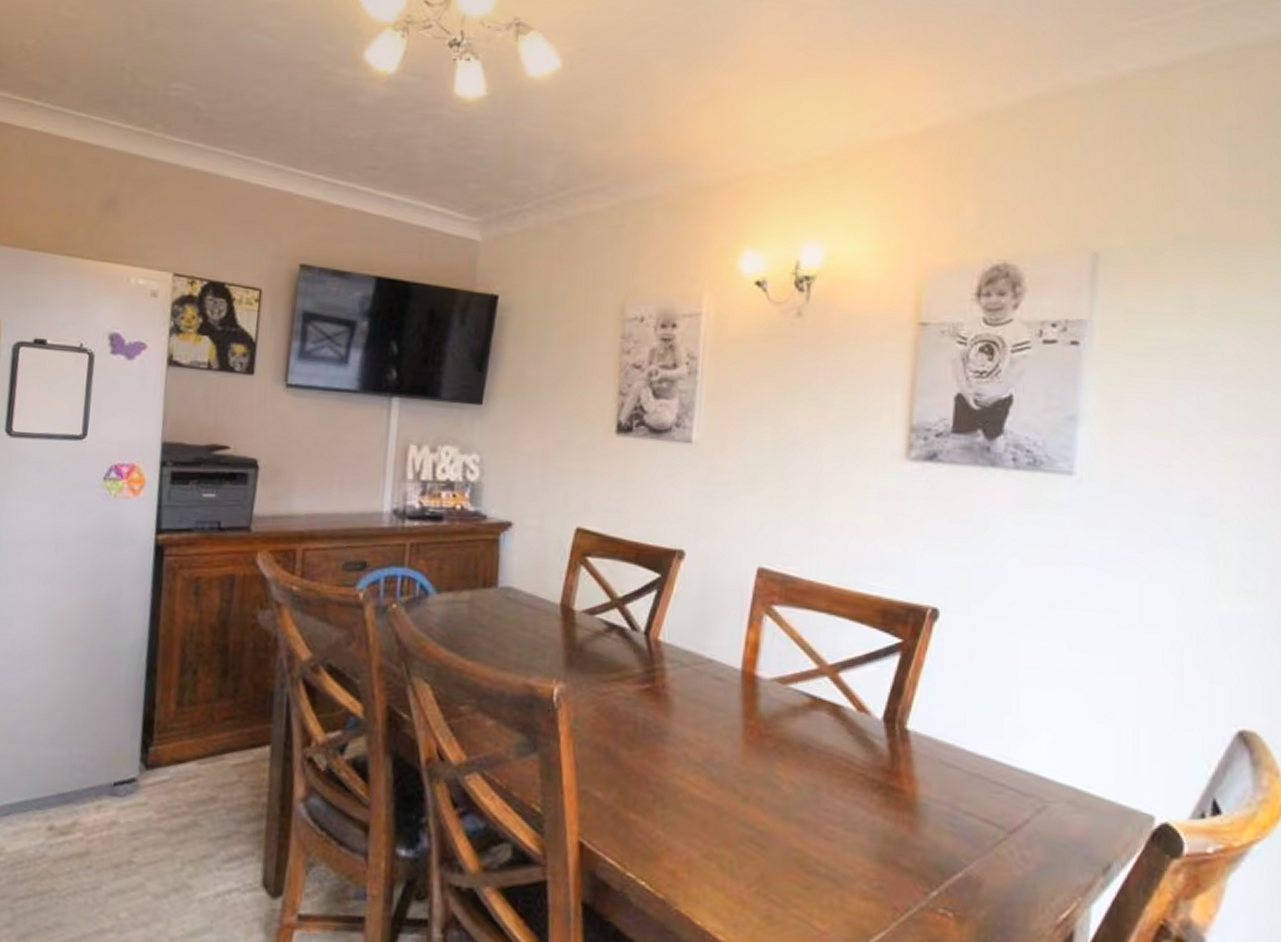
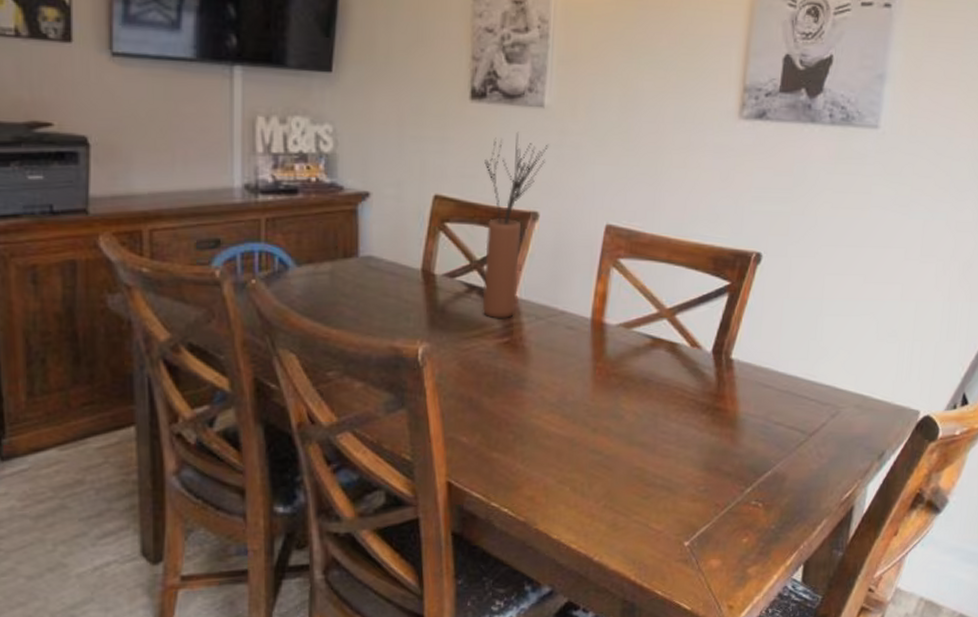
vase: none [623,466,696,663] -> present [482,131,549,318]

